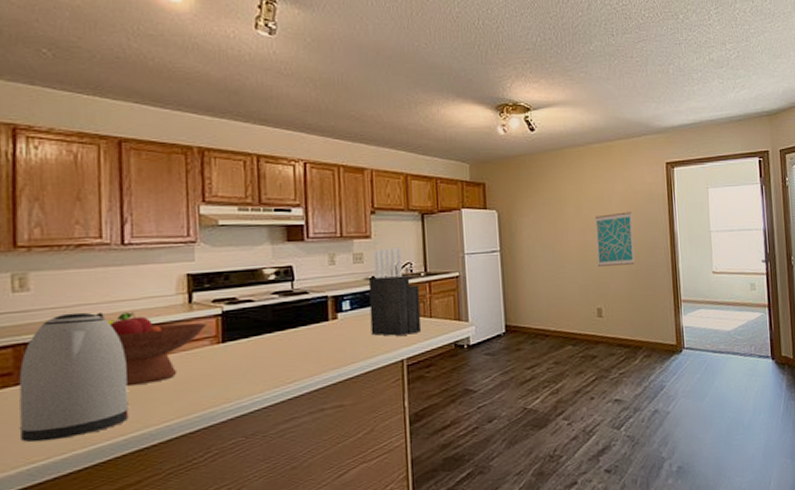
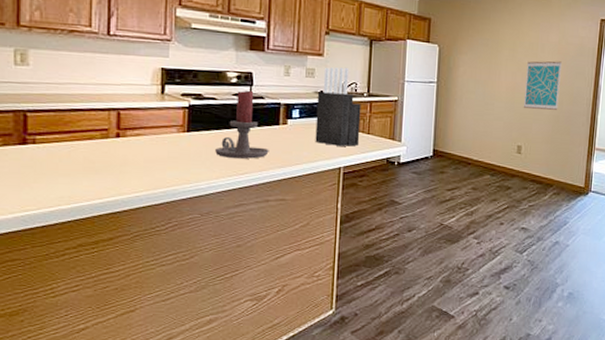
kettle: present [19,312,129,443] -> none [16,89,106,195]
fruit bowl: present [96,312,207,387] -> none [83,92,175,159]
candle holder: none [257,286,320,367] -> present [215,90,269,159]

